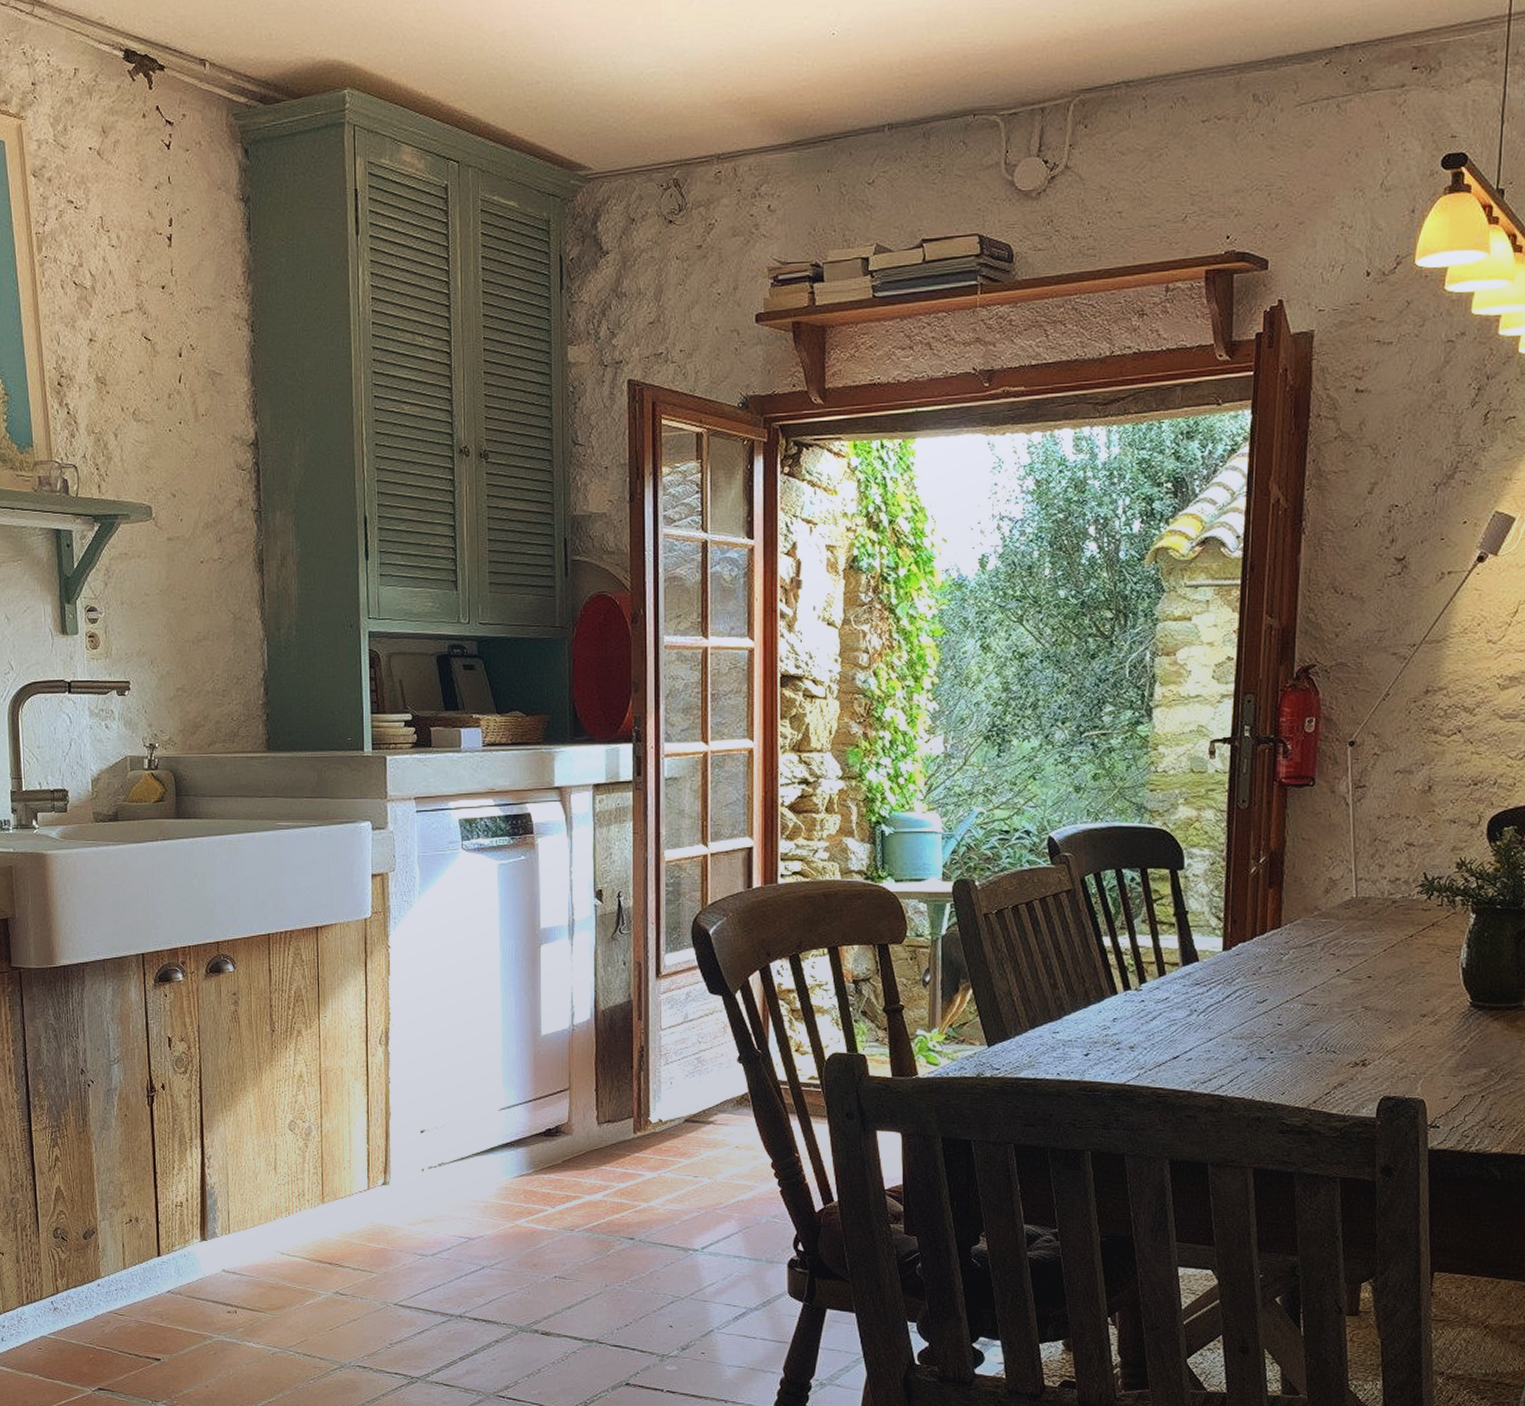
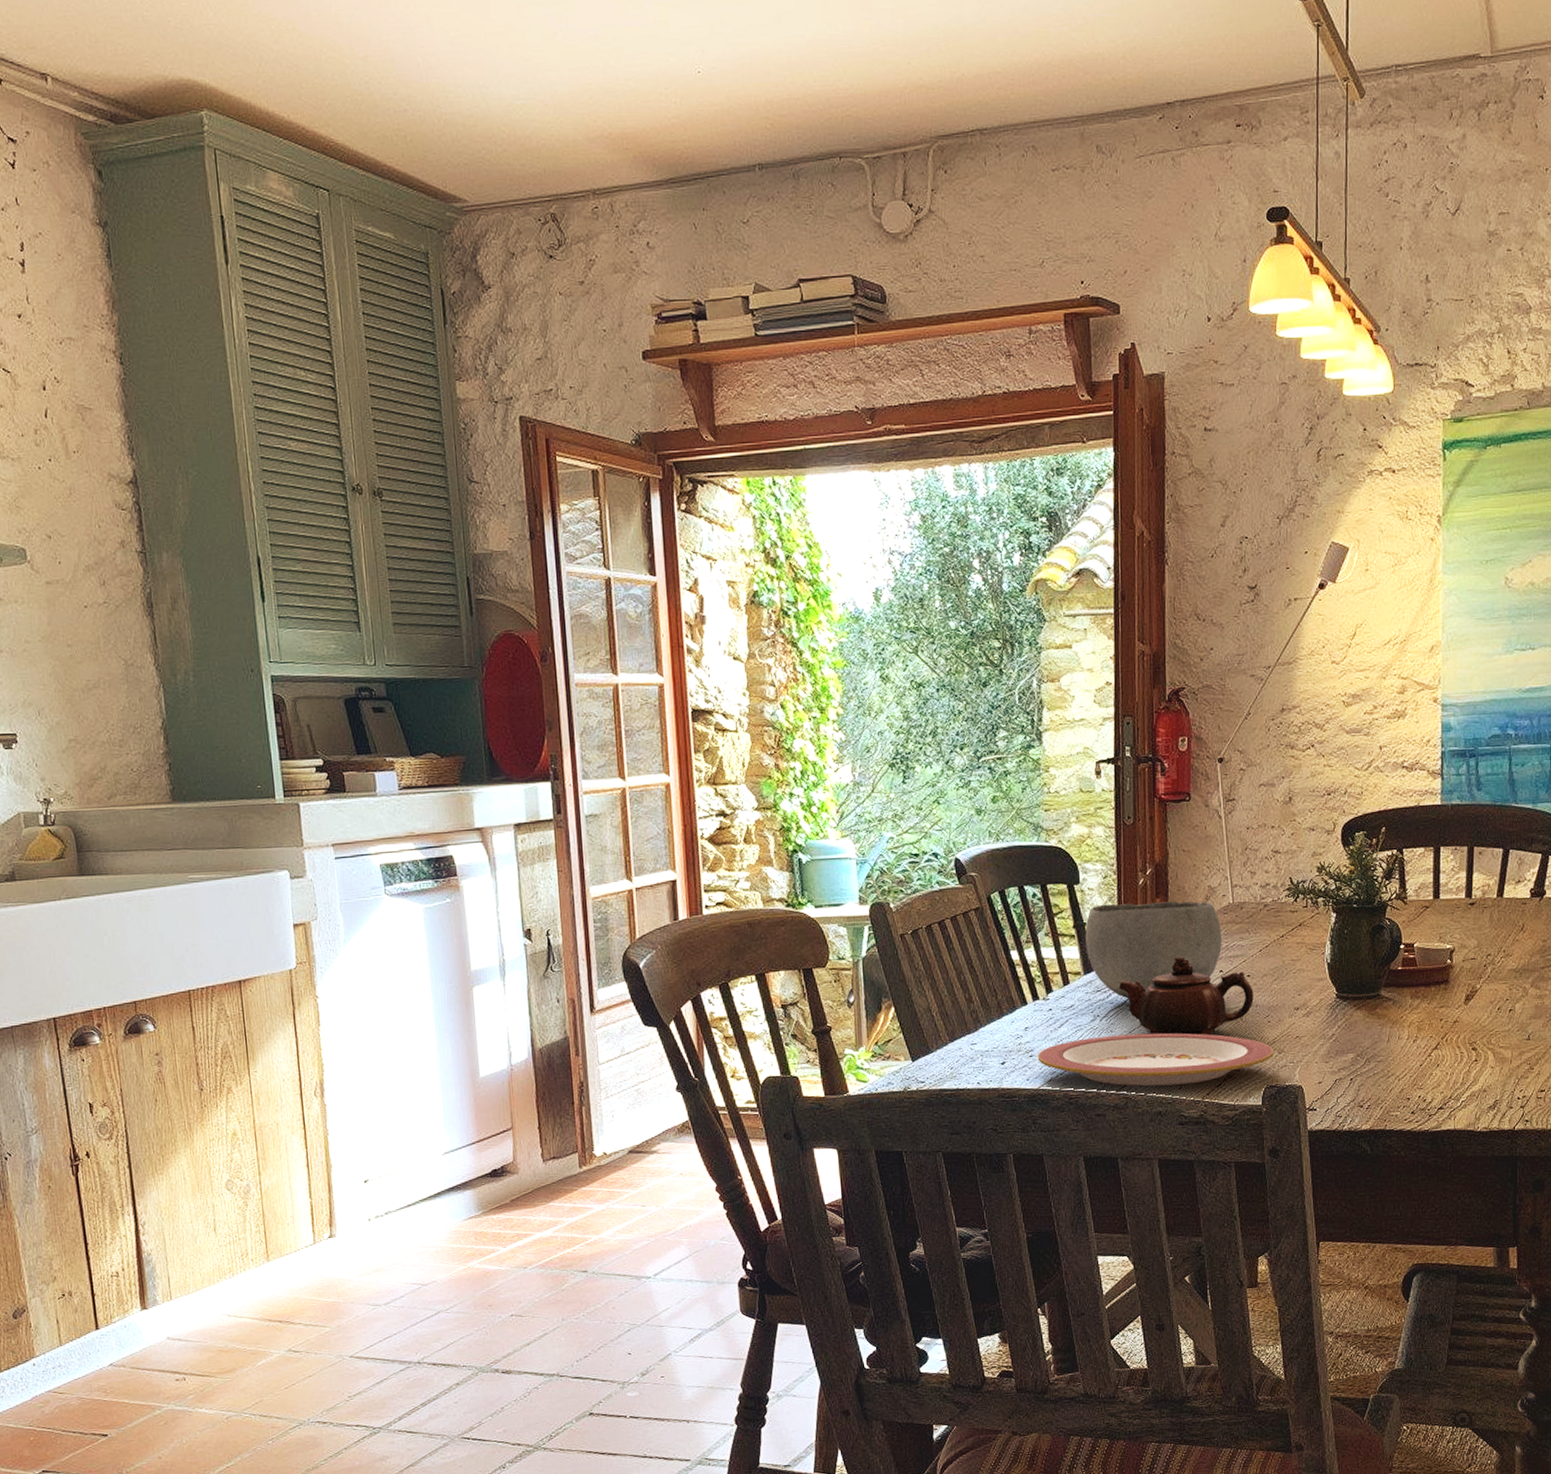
plate: none [1125,1032,1394,1090] -> present [1037,1032,1274,1087]
bowl: none [1186,892,1341,995] -> present [1085,901,1222,999]
teapot: none [1220,952,1374,1038] -> present [1118,956,1254,1036]

